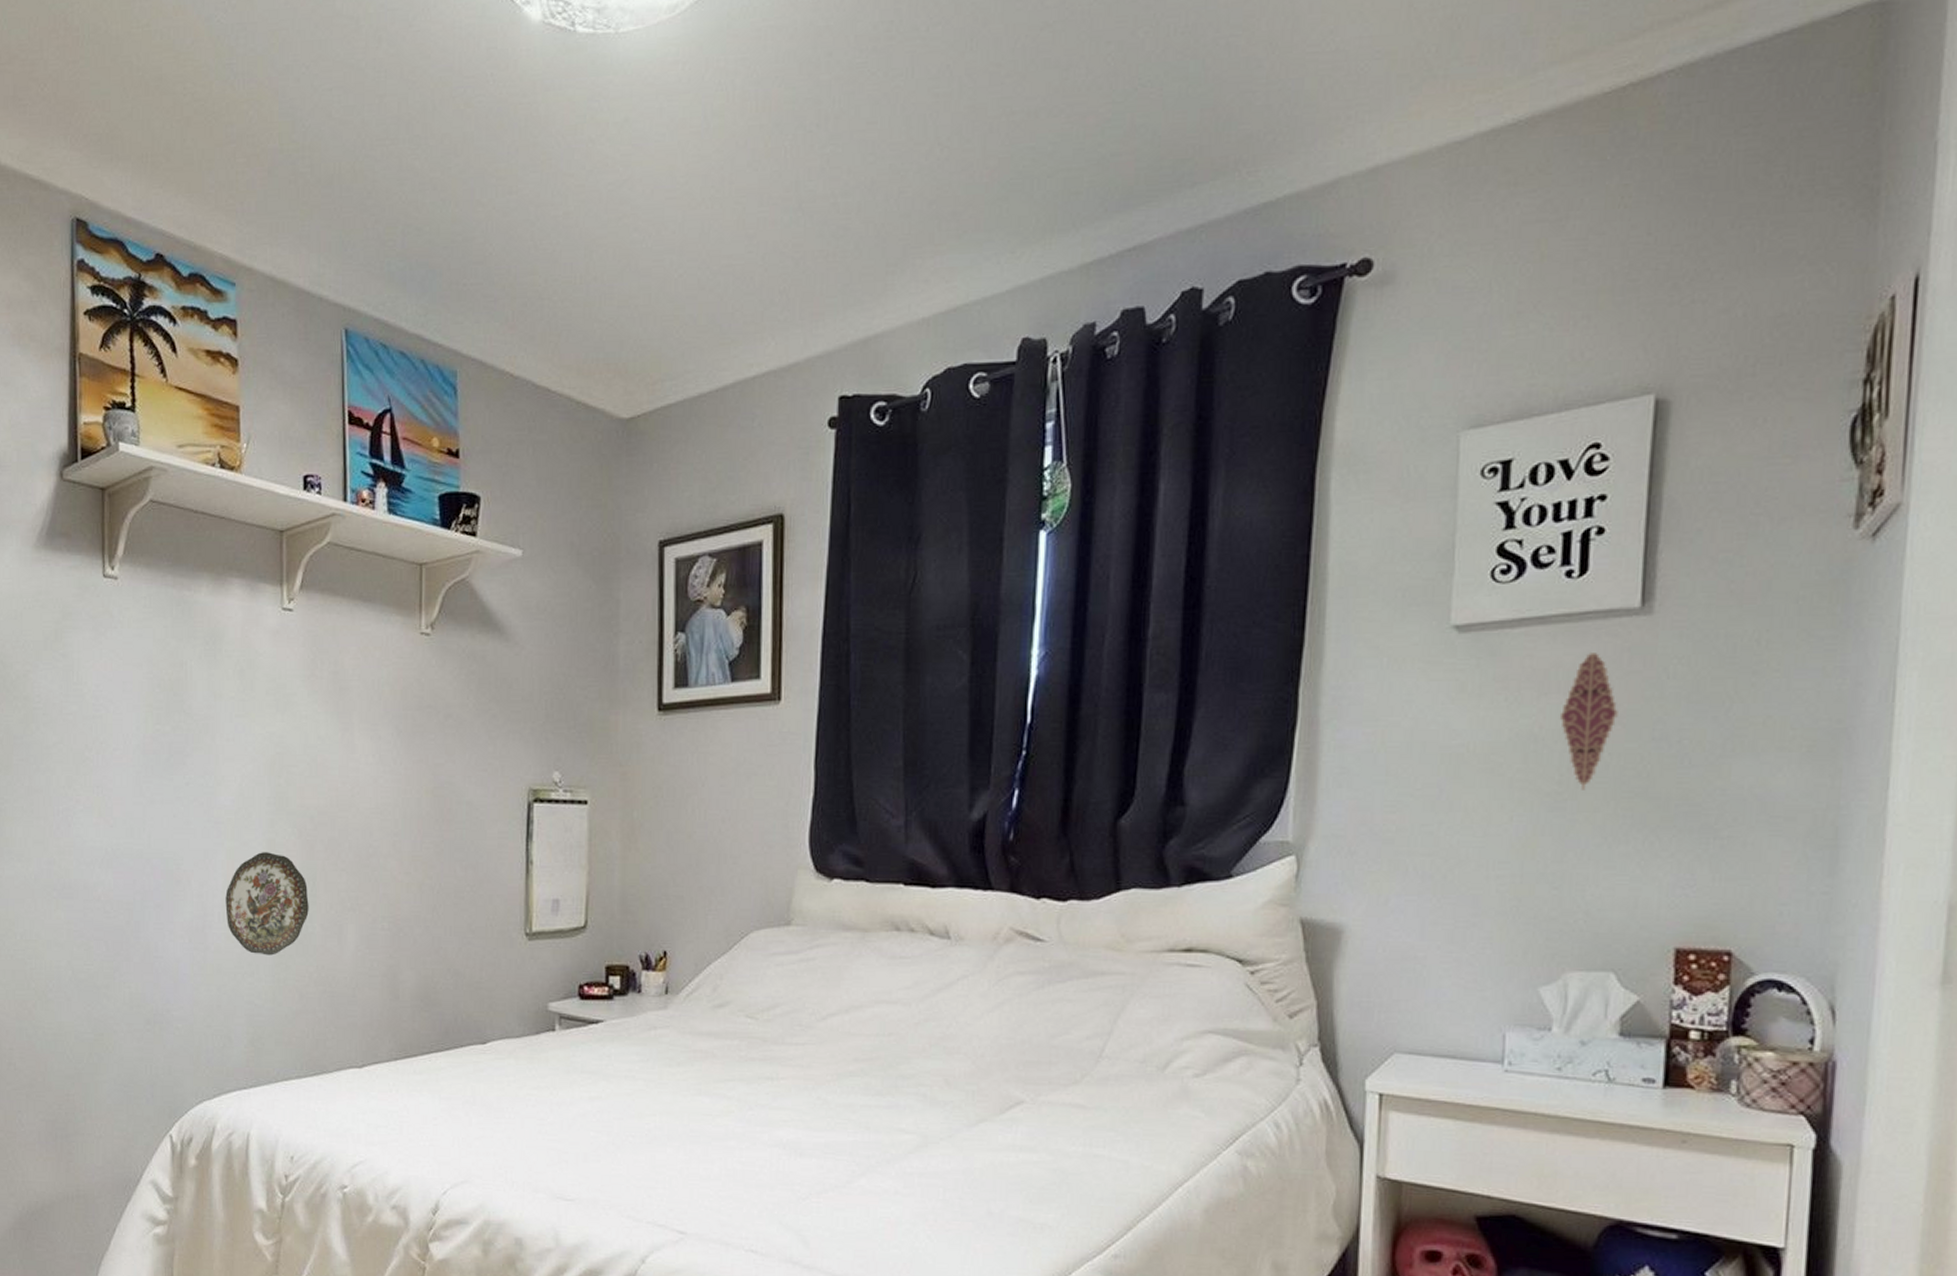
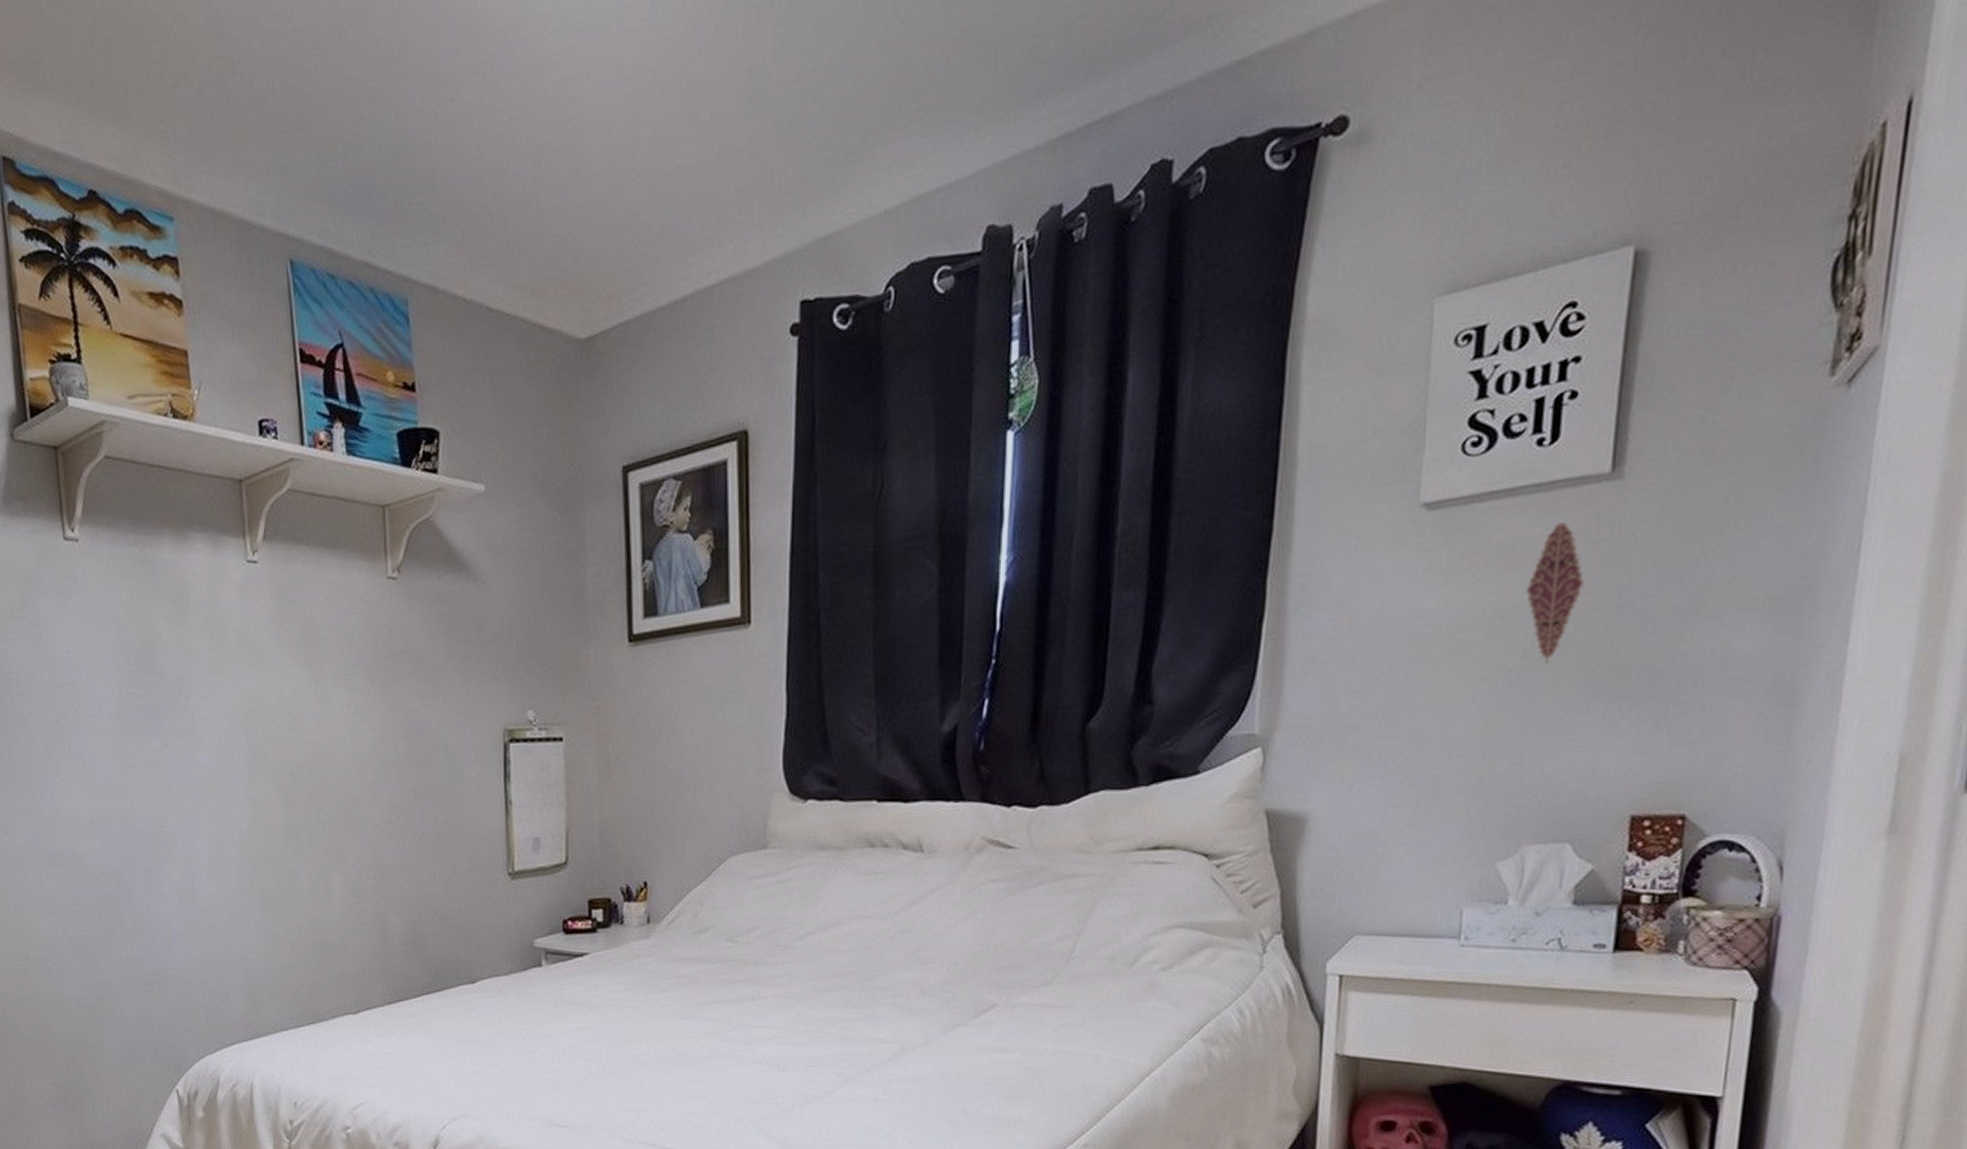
decorative plate: present [225,852,309,956] -> none [212,809,295,911]

